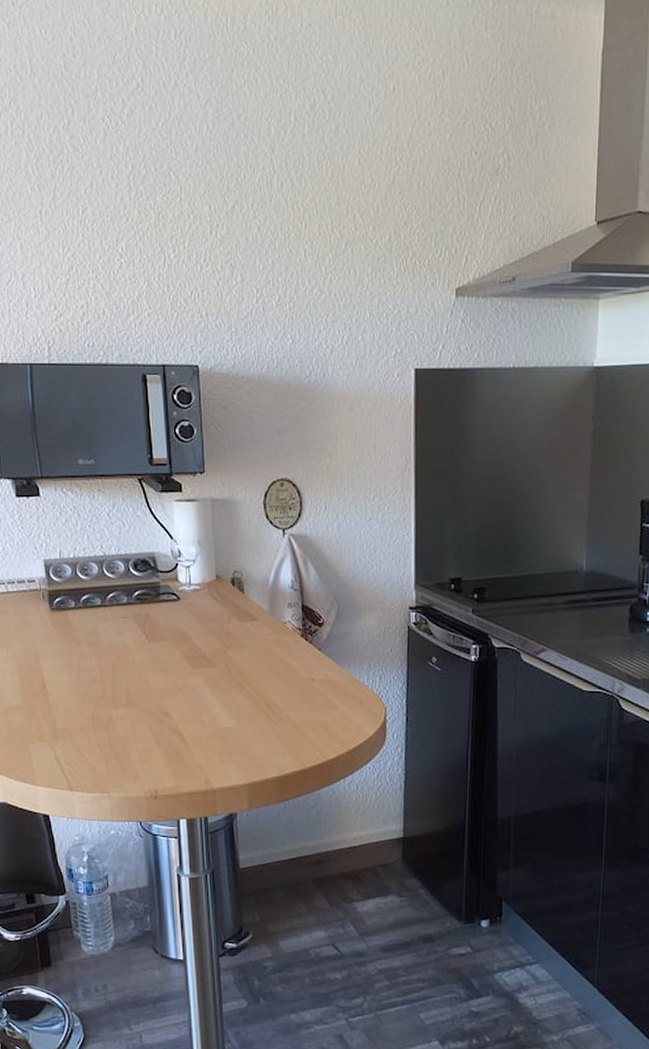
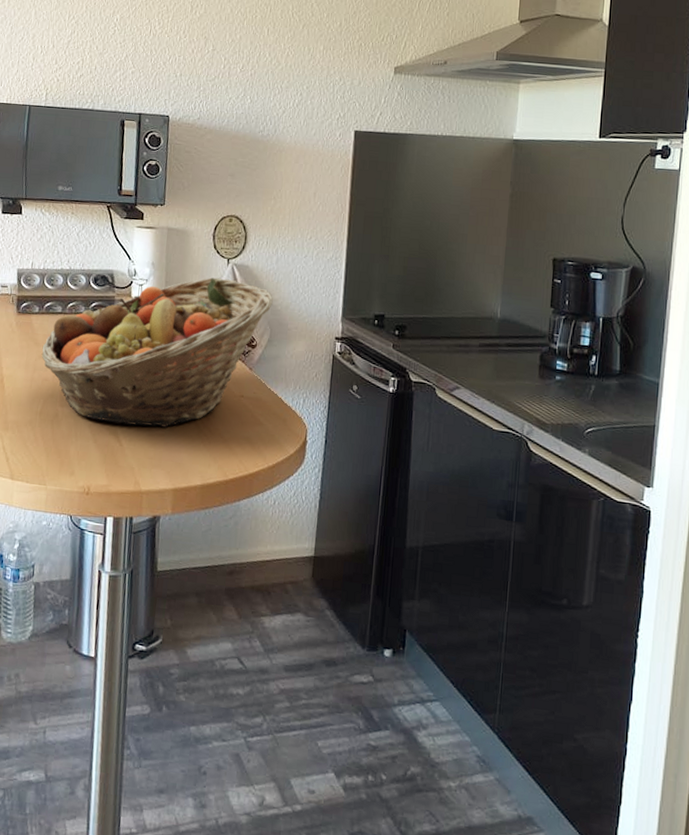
fruit basket: none [84,552,337,721] -> present [41,277,273,428]

